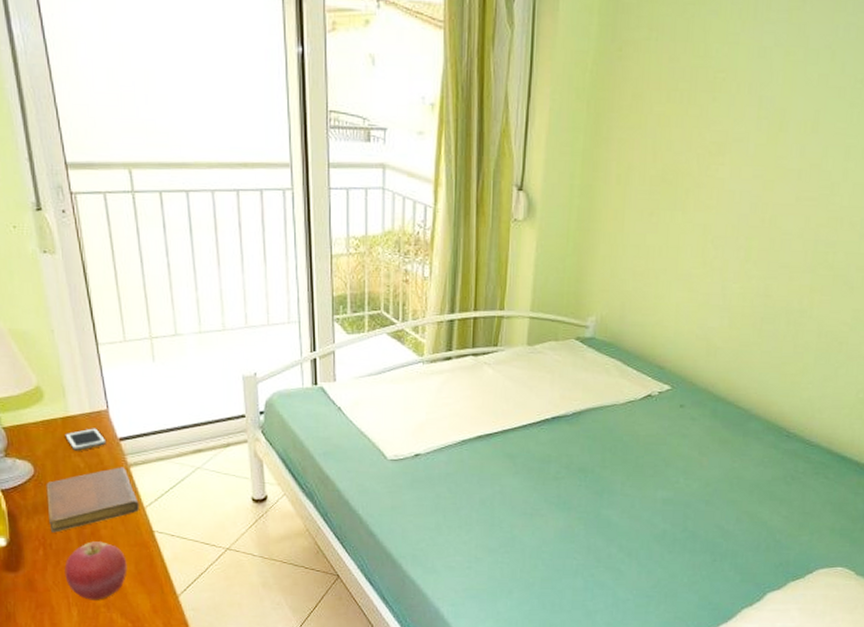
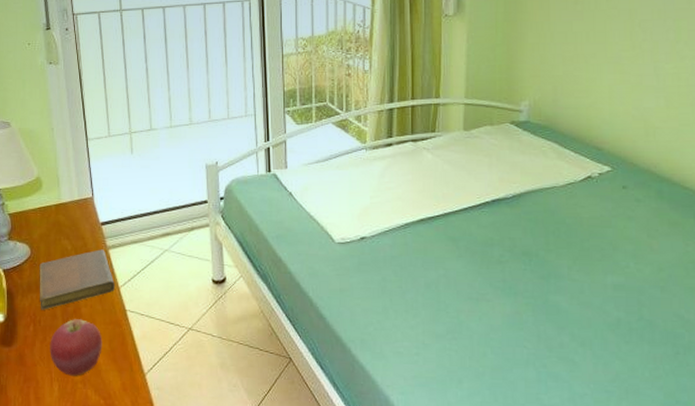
cell phone: present [65,428,107,451] -> none [57,214,91,235]

